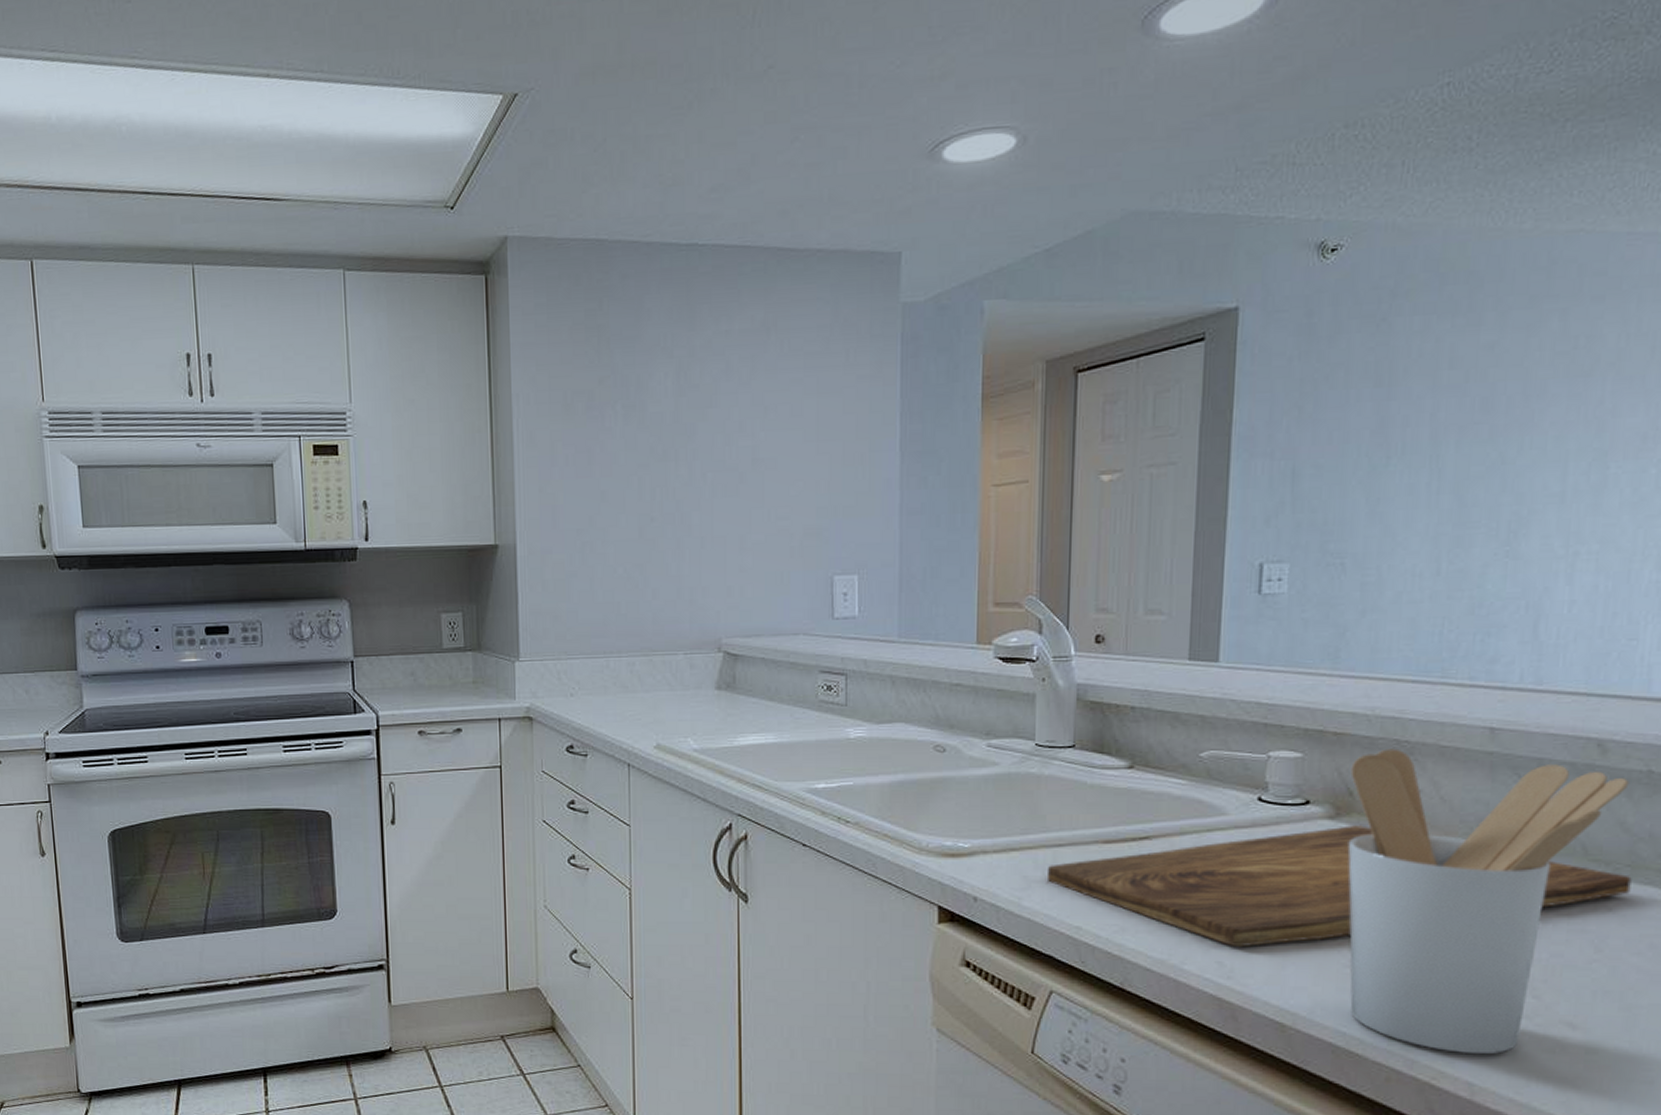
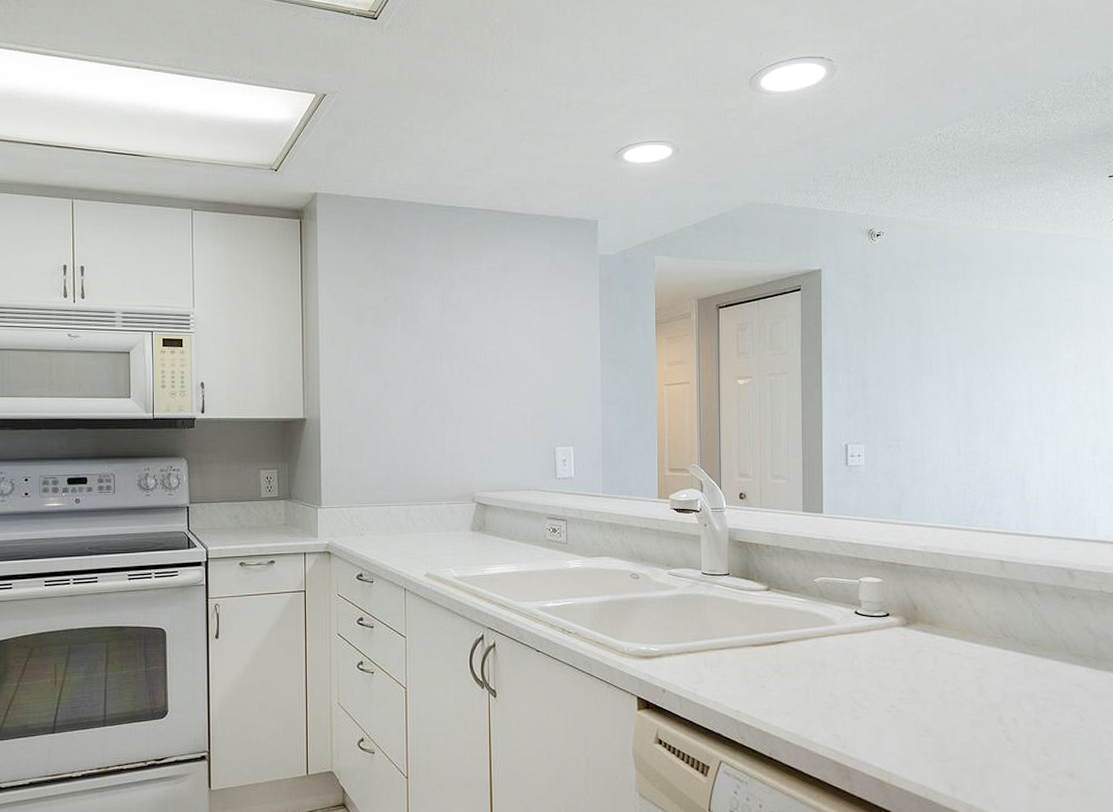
cutting board: present [1048,825,1632,948] -> none [715,631,1098,724]
utensil holder: present [1348,748,1629,1055] -> none [914,575,1090,799]

